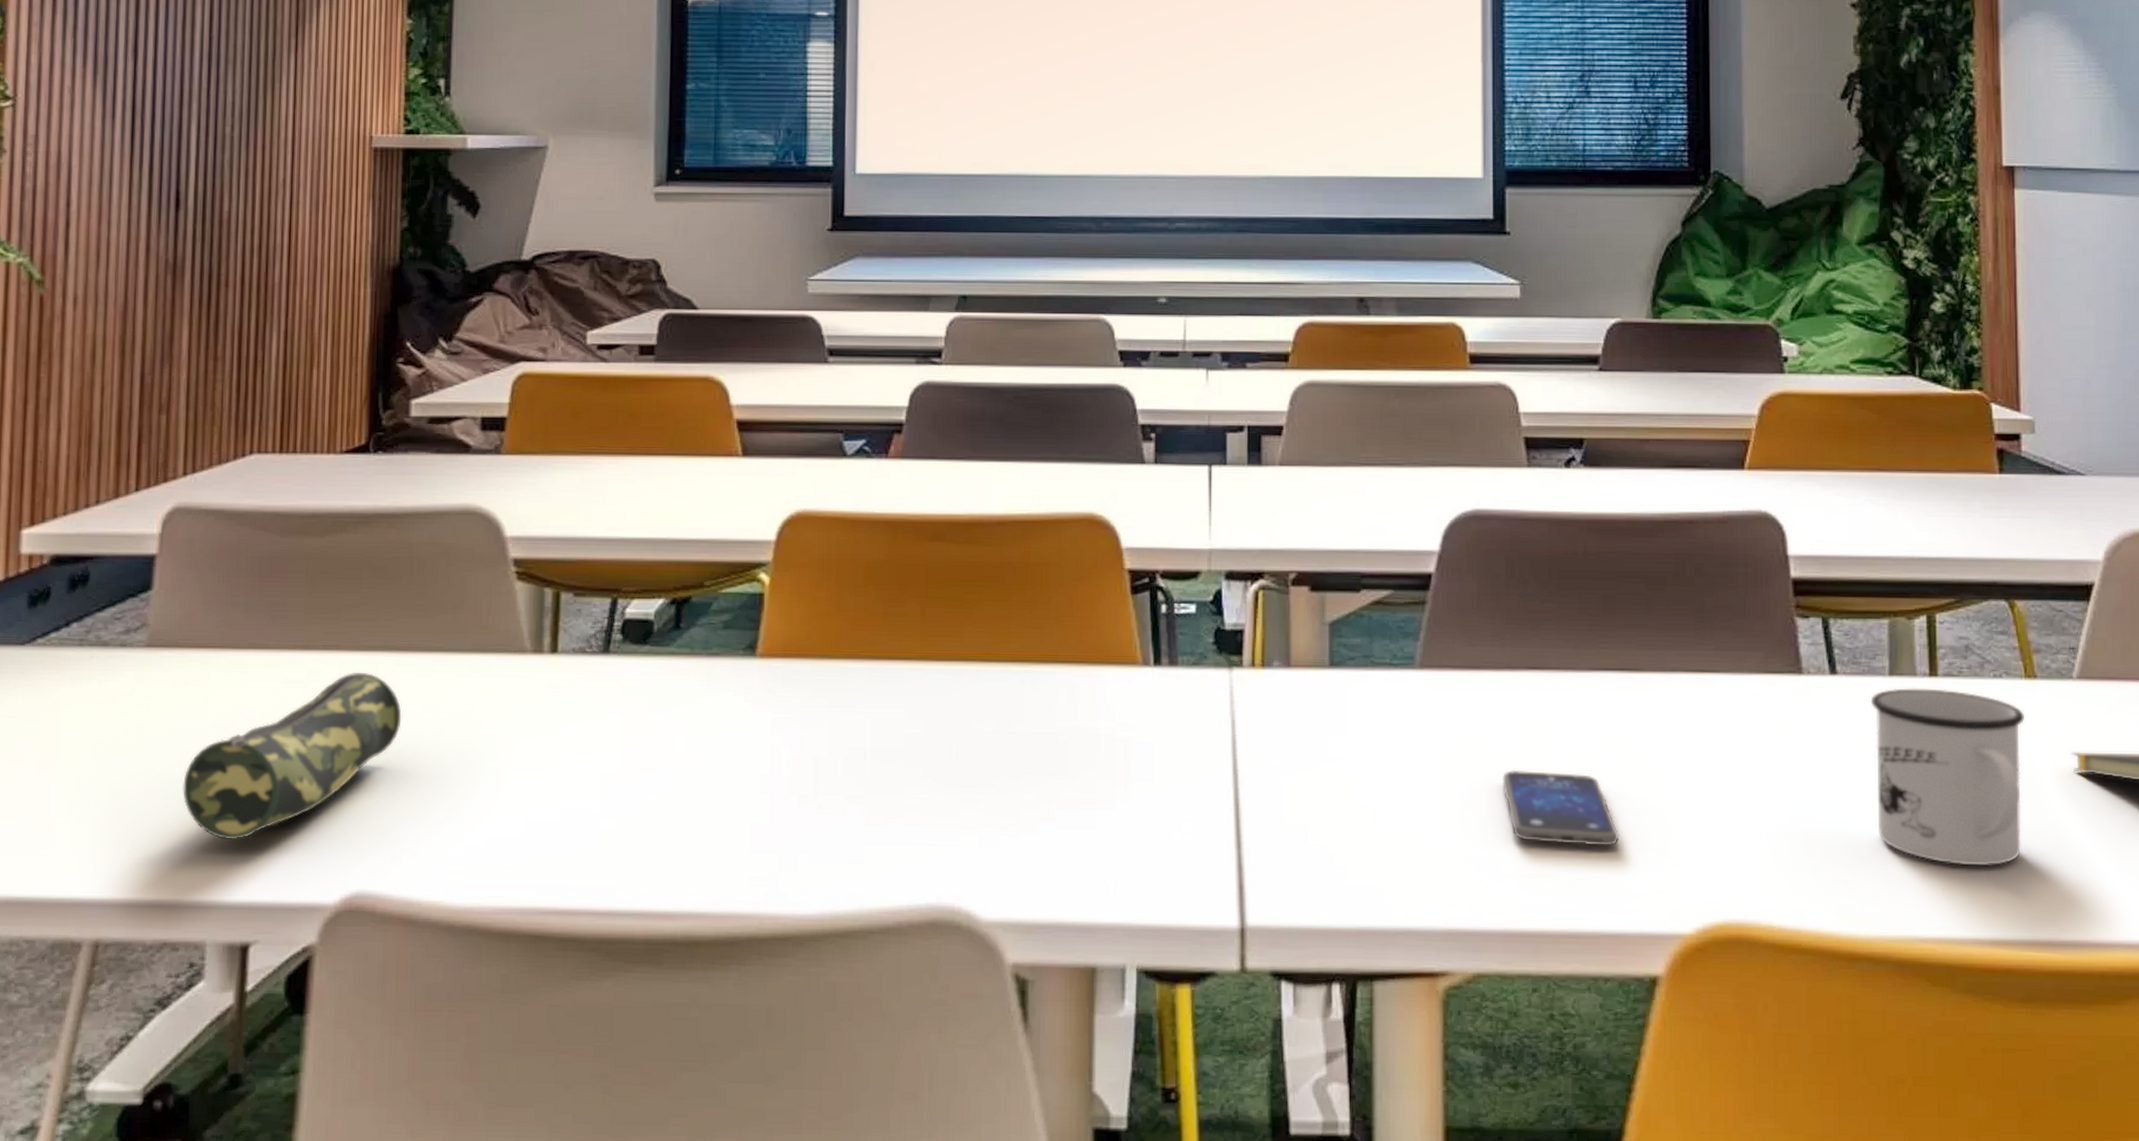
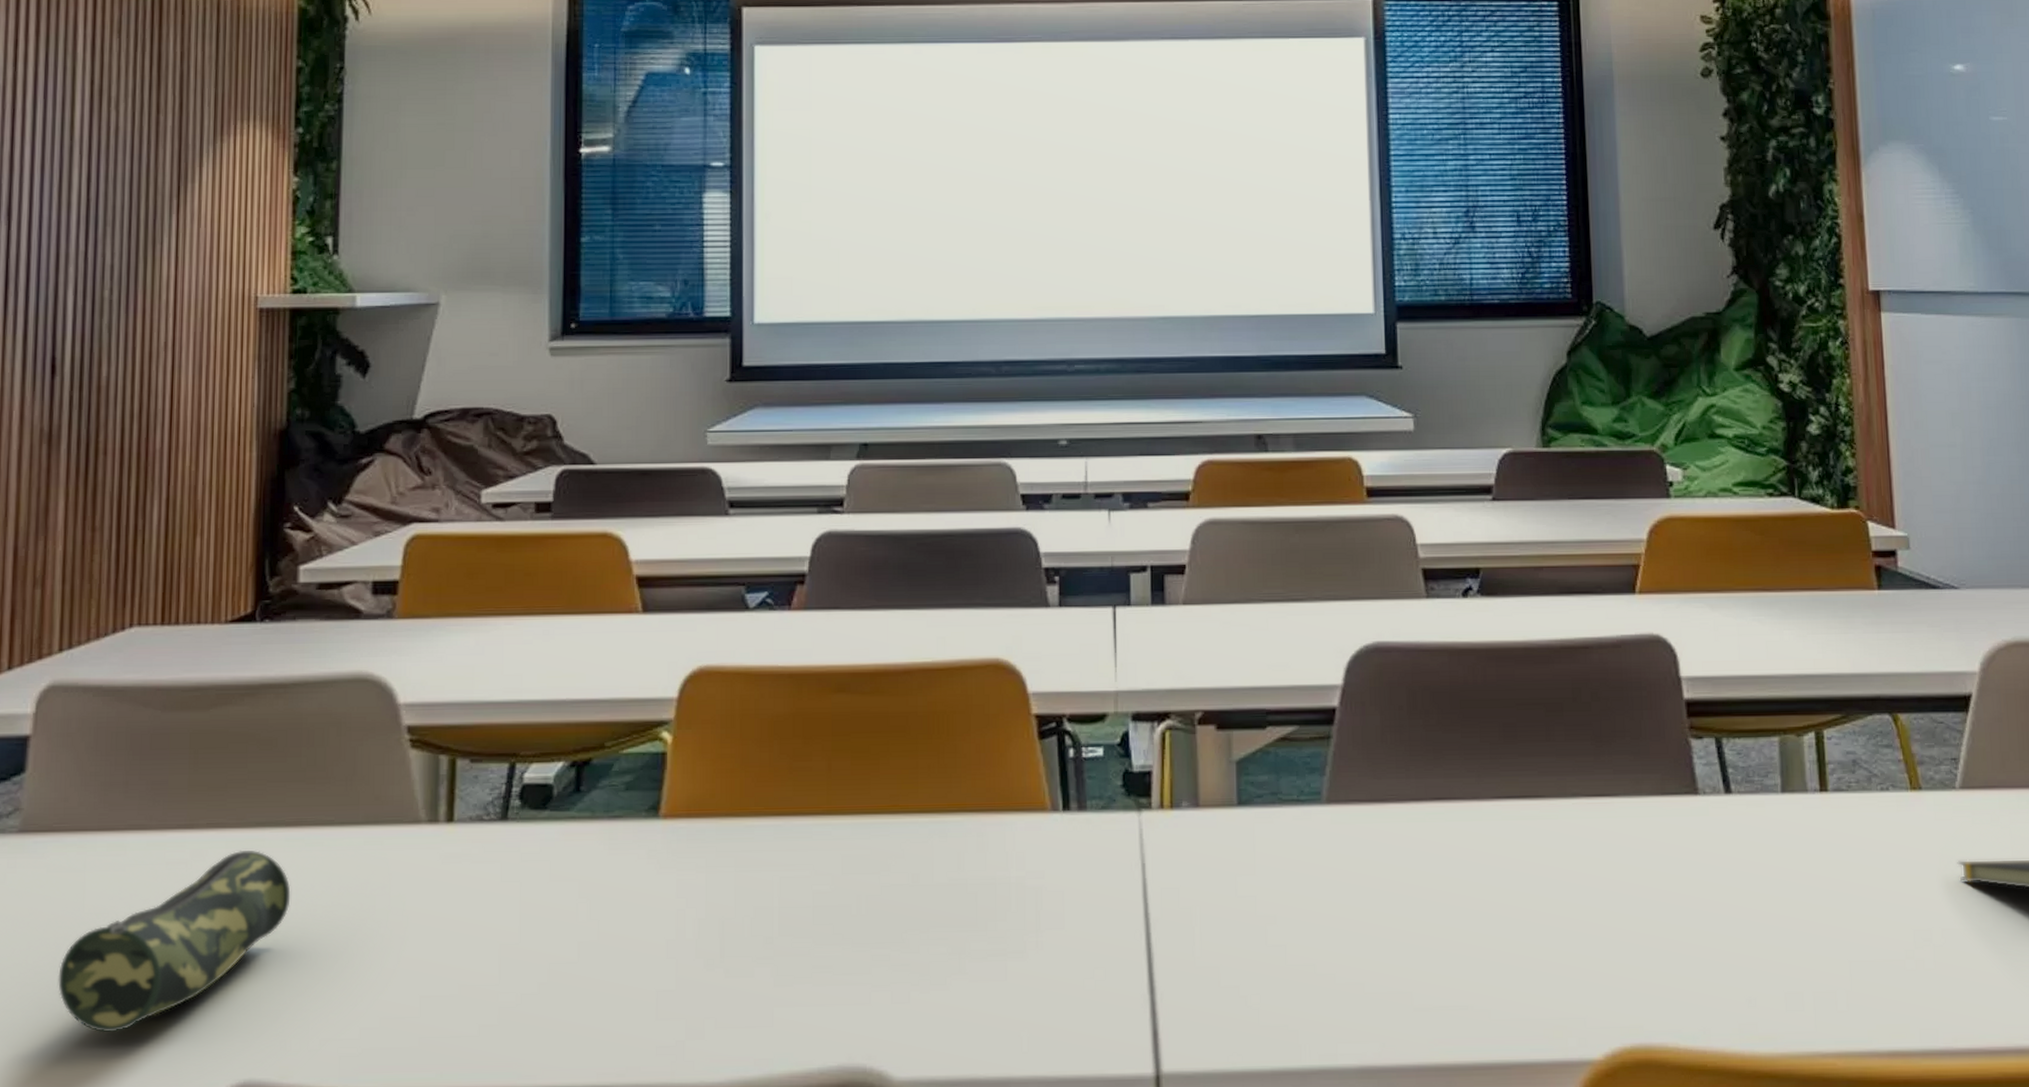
smartphone: present [1502,769,1620,846] -> none [1411,901,1528,976]
mug: present [1870,688,2024,866] -> none [1764,804,1914,978]

